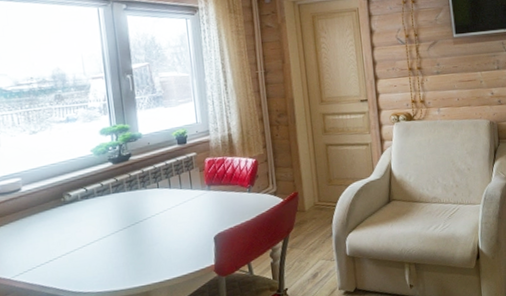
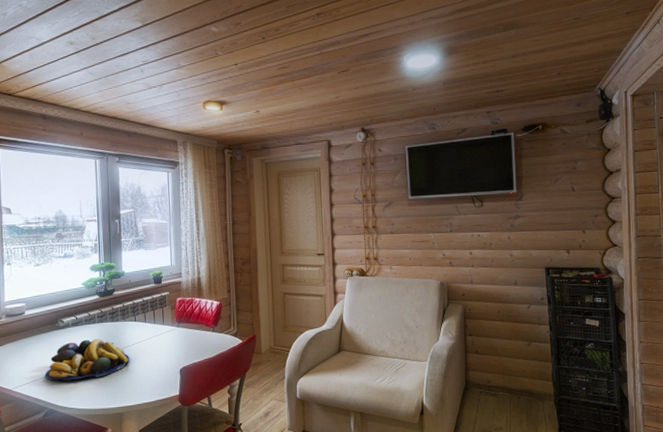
fruit bowl: none [51,211,155,264] -> present [45,339,130,381]

